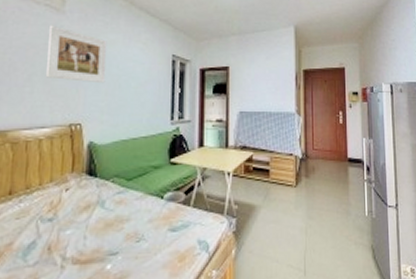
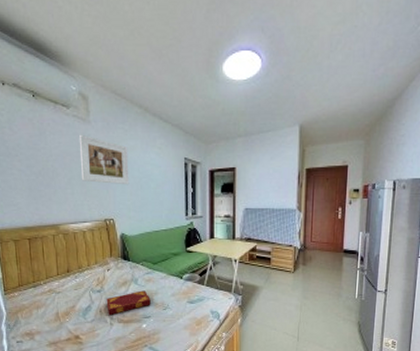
hardback book: none [58,216,120,255] -> present [106,290,151,316]

